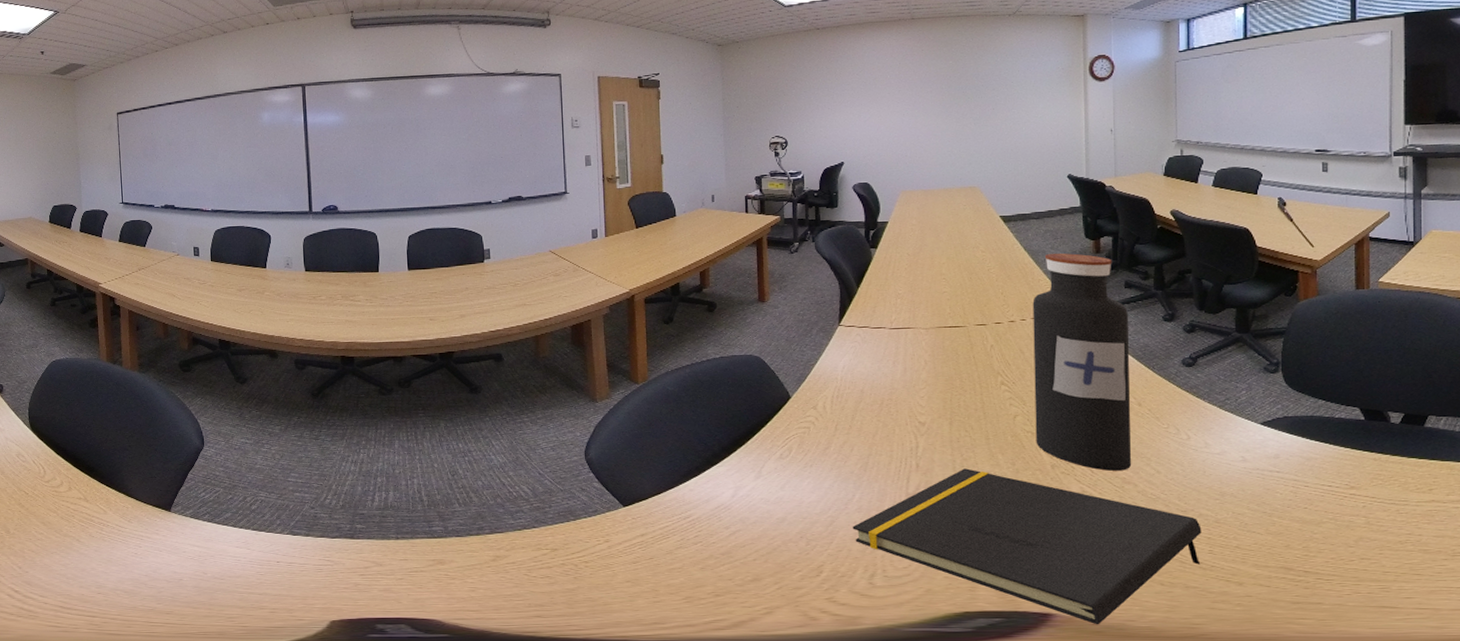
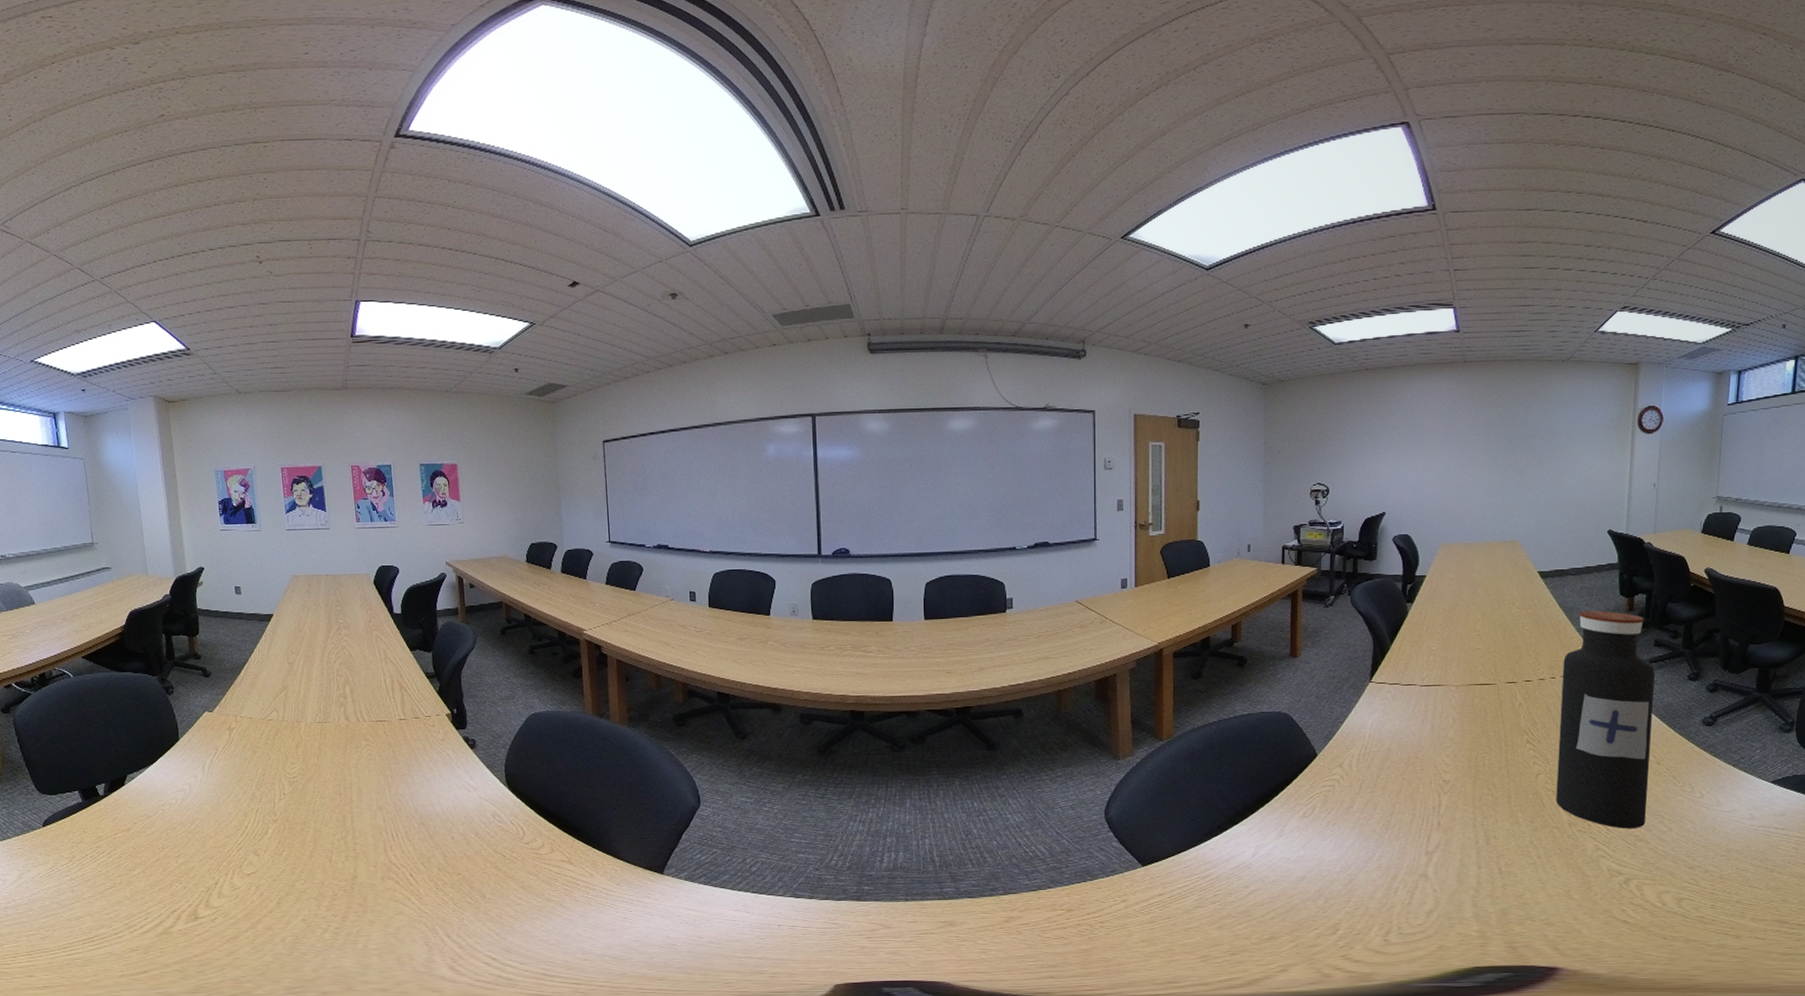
notepad: present [852,468,1202,625] -> none [1371,826,1706,978]

